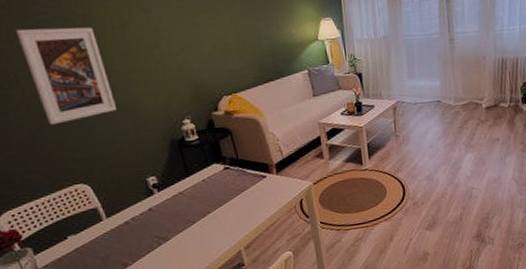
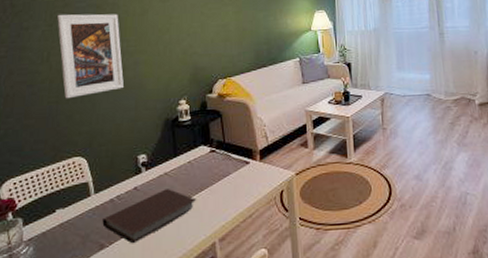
notebook: none [120,207,217,260] -> present [102,189,197,244]

